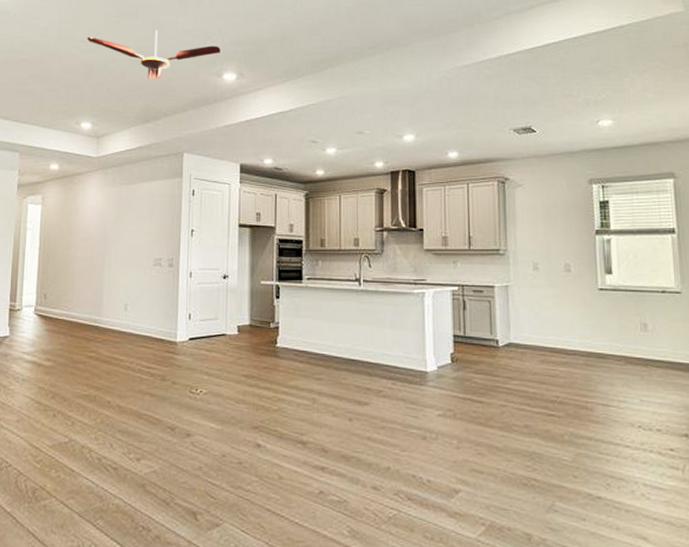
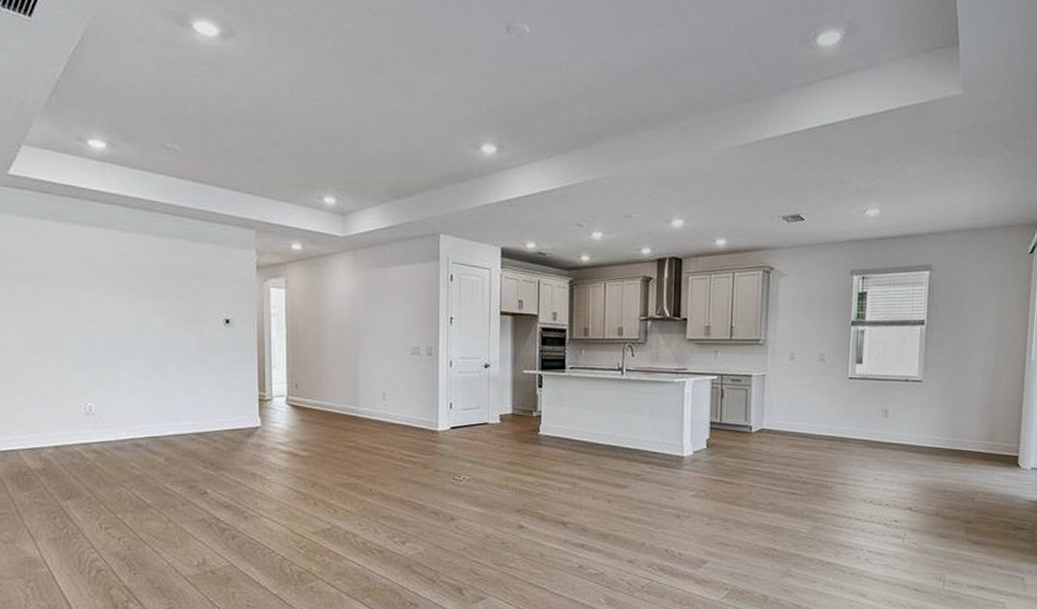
ceiling fan: present [86,30,221,79] -> none [324,90,478,149]

